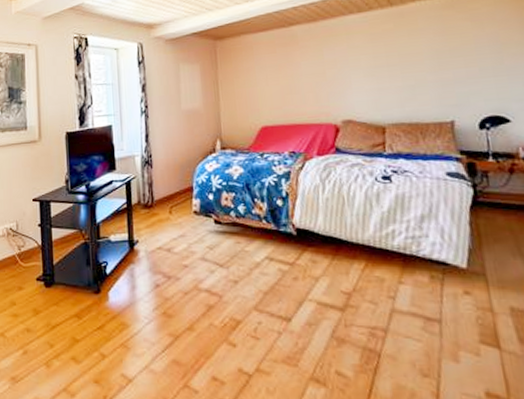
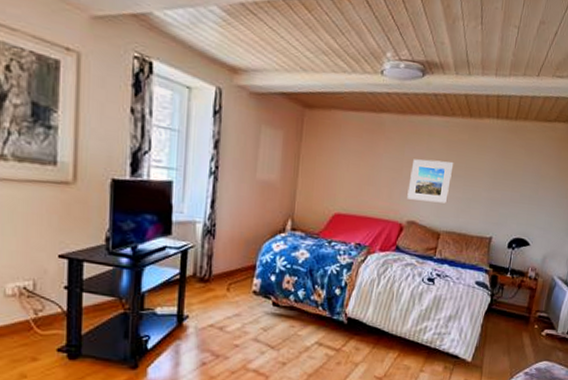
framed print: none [334,54,385,99] -> present [407,159,454,204]

